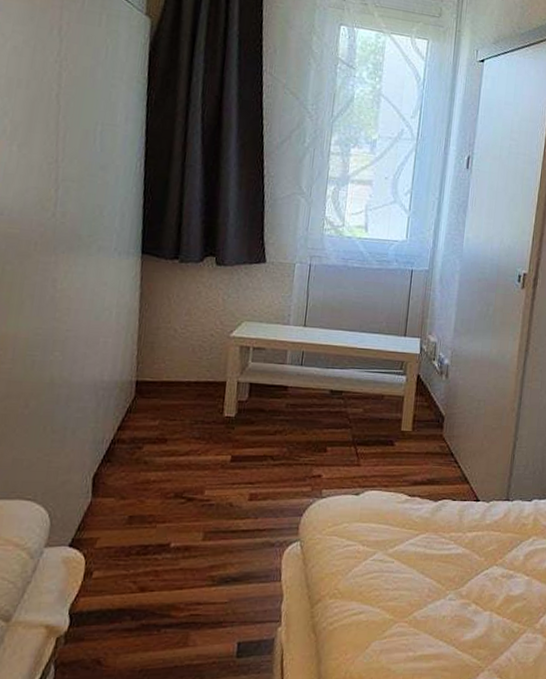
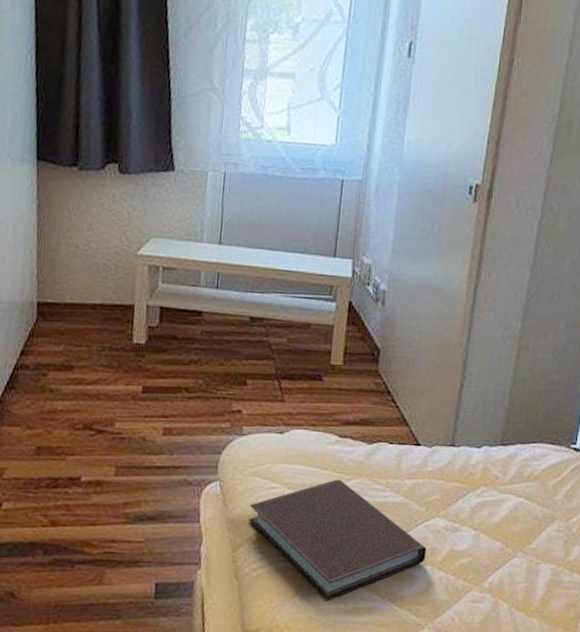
notebook: none [326,535,486,649] -> present [249,479,427,600]

